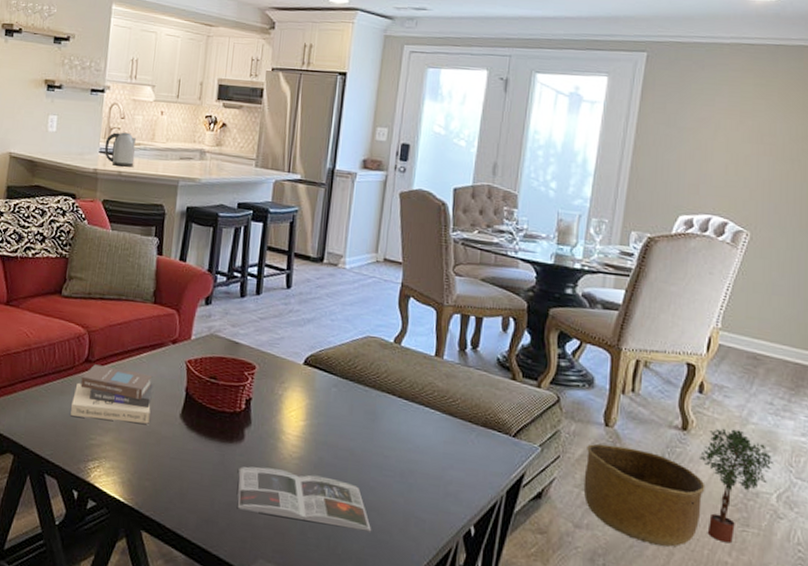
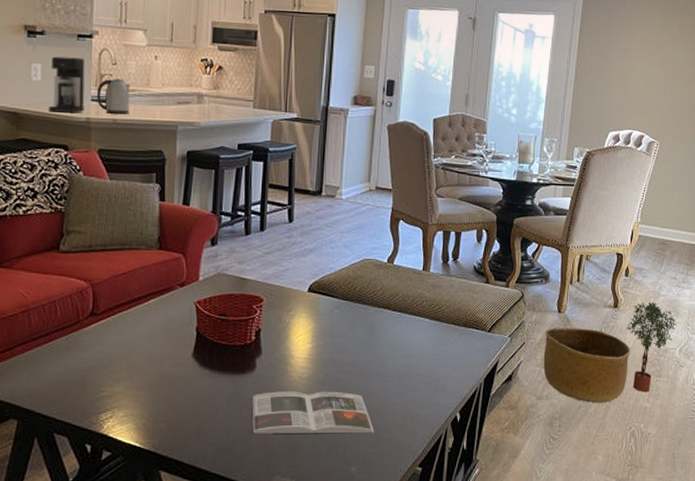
coffee maker: none [60,109,96,164] -> present [48,56,85,113]
books: present [71,364,155,424] -> none [78,317,165,371]

